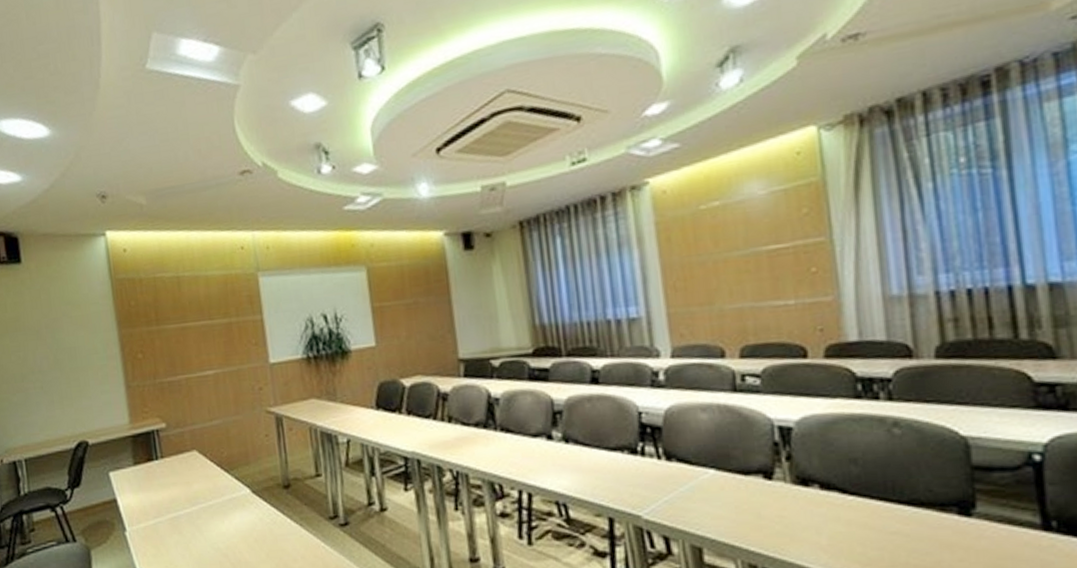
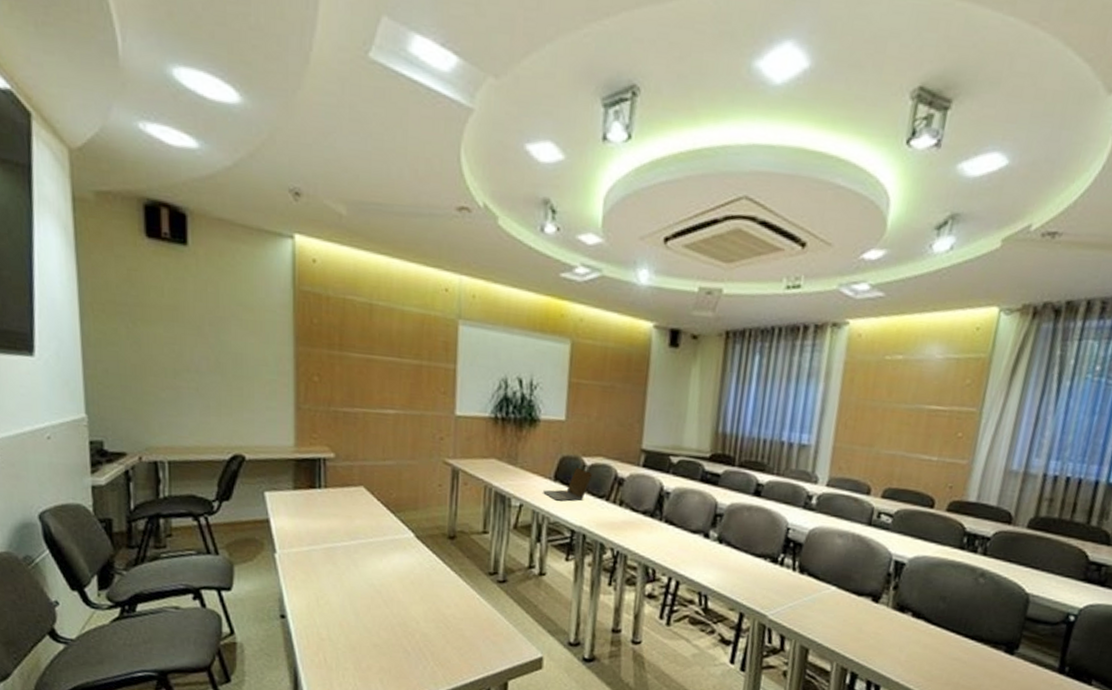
laptop: none [368,390,415,429] -> present [543,467,593,502]

